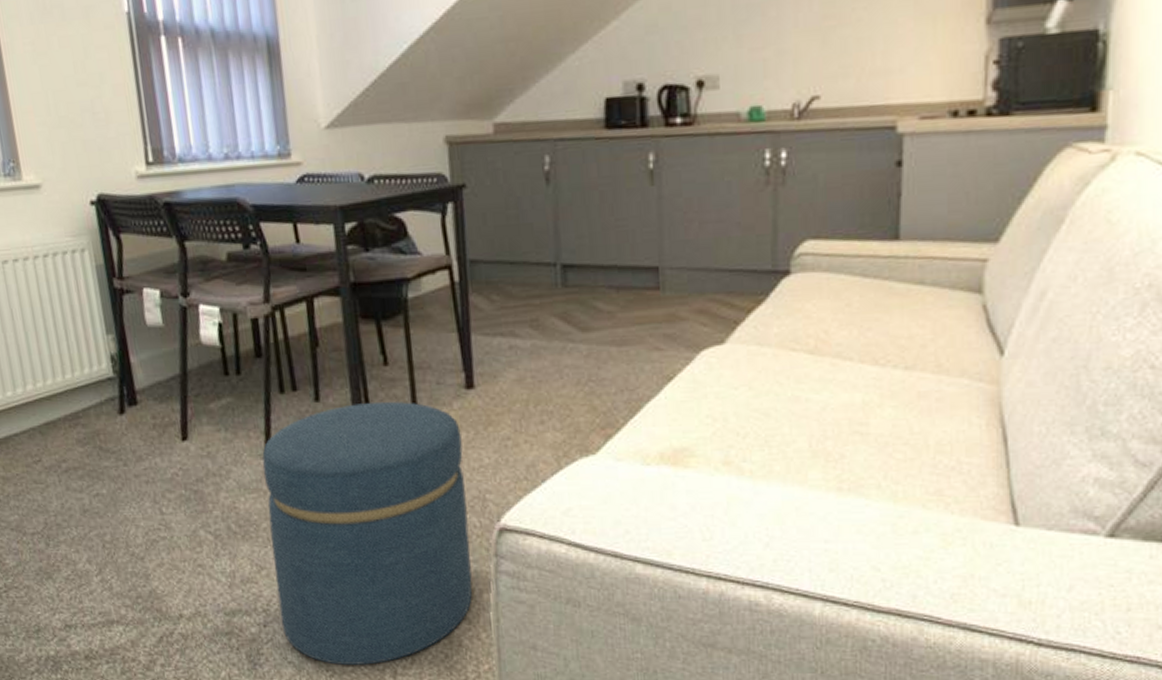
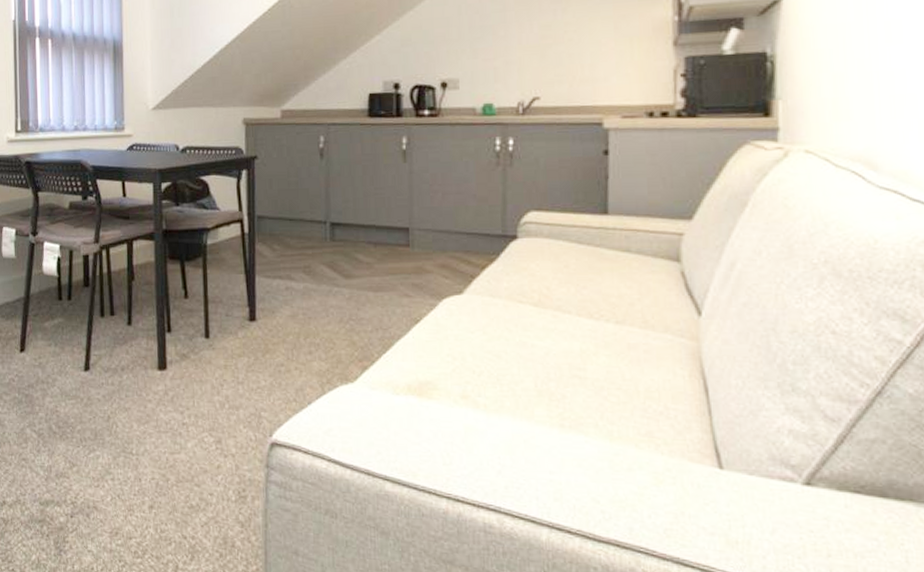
ottoman: present [262,401,473,665] -> none [81,328,246,558]

